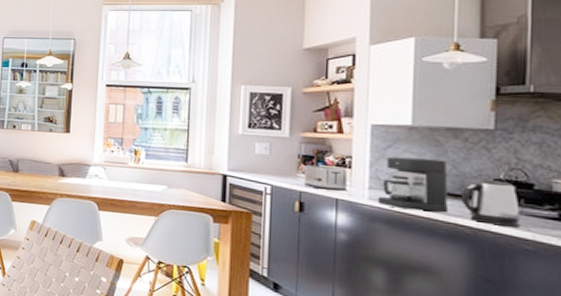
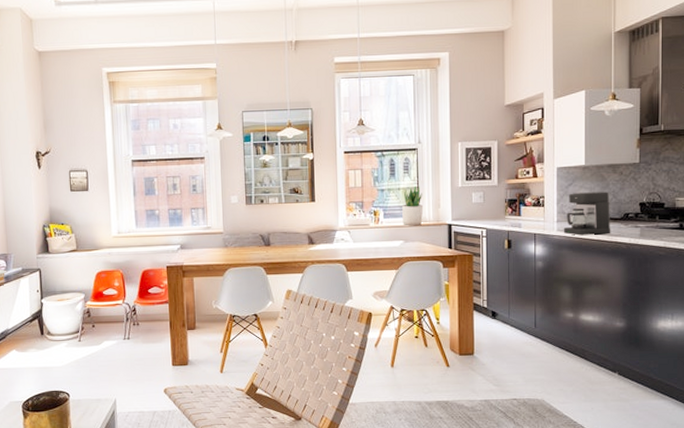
planter: none [167,128,193,172] -> present [402,185,423,226]
toaster: present [303,164,347,191] -> none [510,206,541,227]
kettle: present [460,179,520,228] -> none [618,203,656,239]

